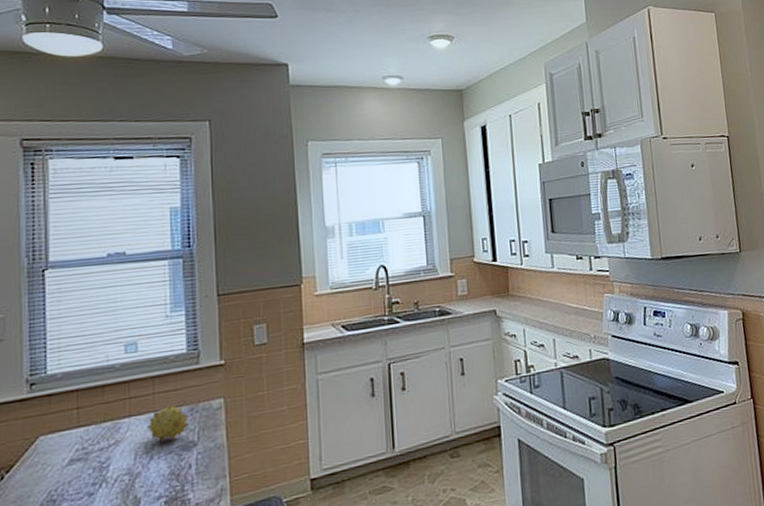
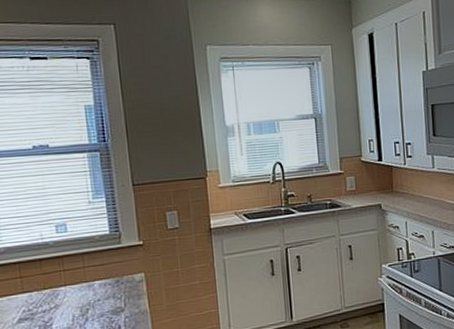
fruit: present [147,405,189,441] -> none [81,277,116,306]

